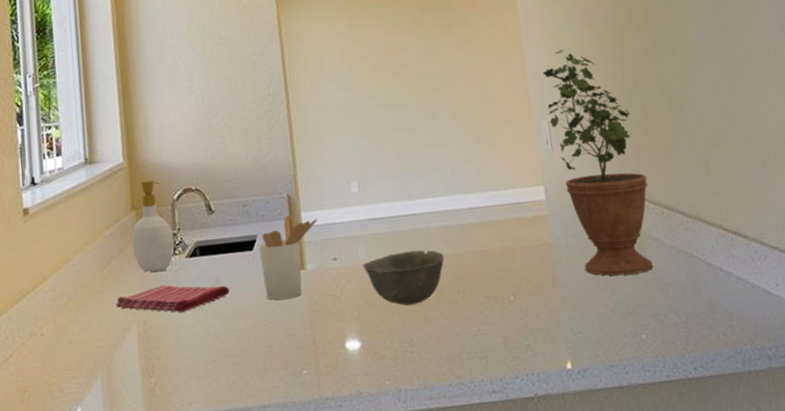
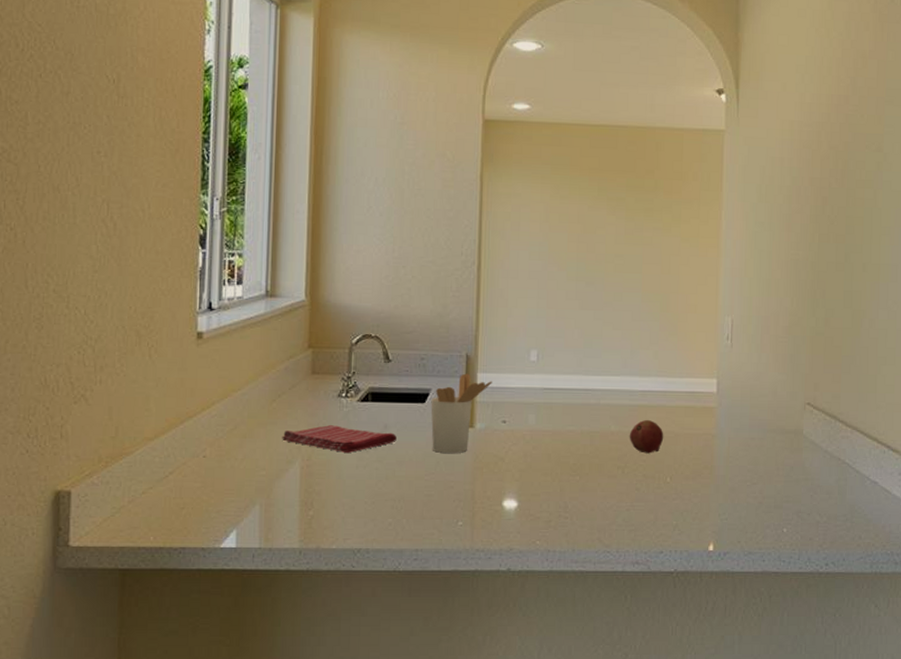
soap bottle: present [131,179,174,272] -> none [304,321,348,411]
bowl: present [362,250,444,306] -> none [530,423,610,474]
fruit: none [463,237,500,274] -> present [629,419,664,454]
potted plant: present [542,49,654,276] -> none [734,250,816,472]

